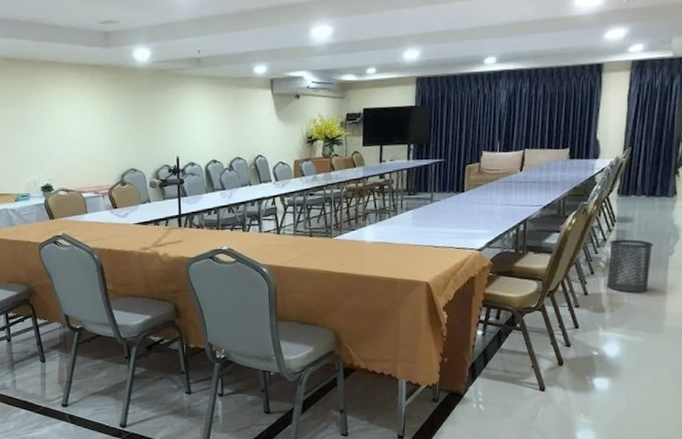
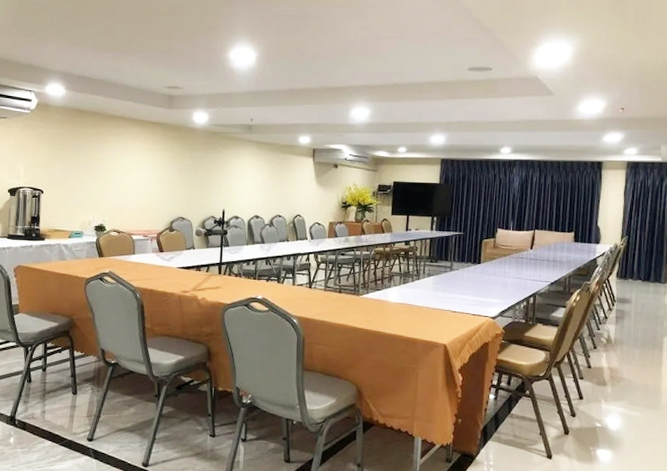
trash can: present [607,239,654,293] -> none [608,318,650,369]

